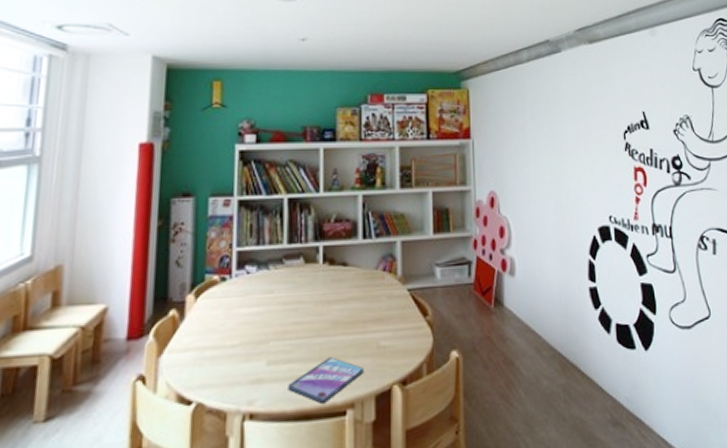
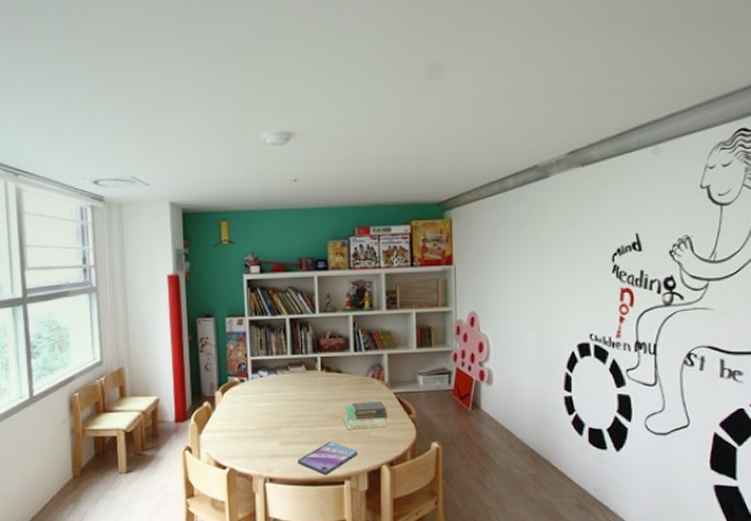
books: none [347,301,400,339] -> present [343,402,387,429]

